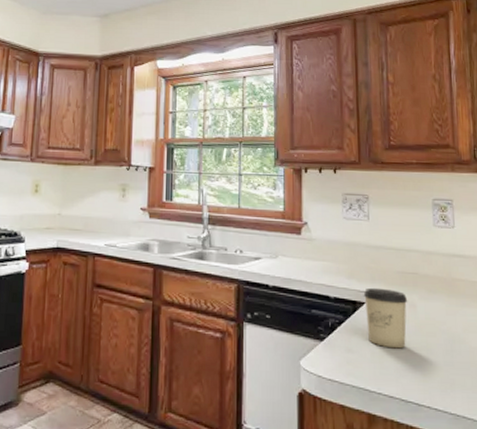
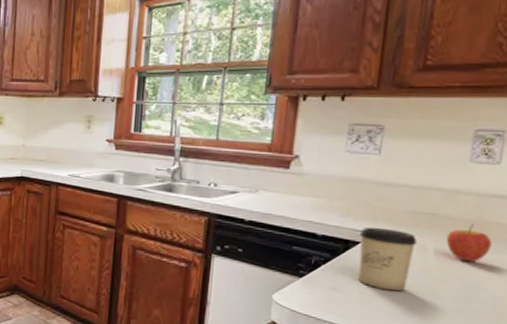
fruit: none [429,281,461,316] -> present [446,224,492,262]

